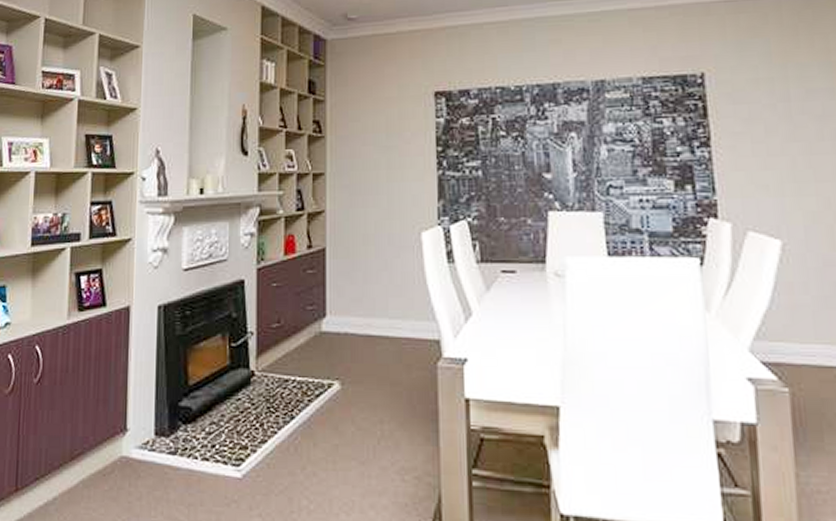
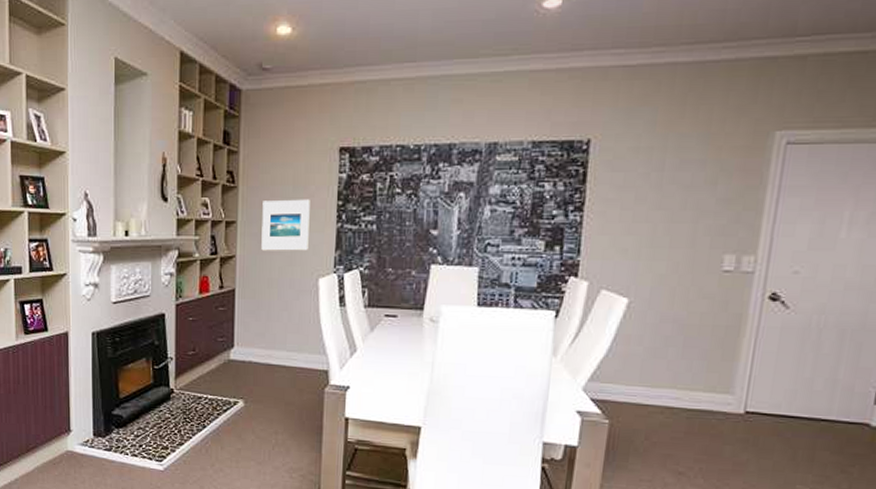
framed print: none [353,146,407,204] -> present [261,199,310,251]

